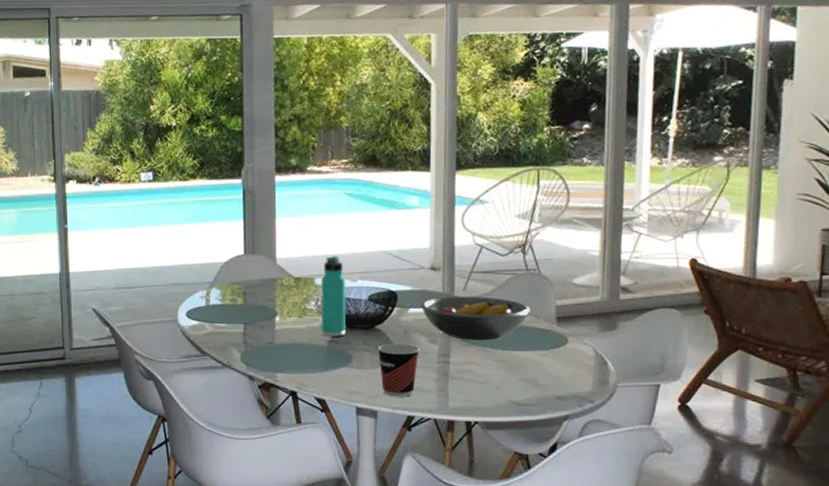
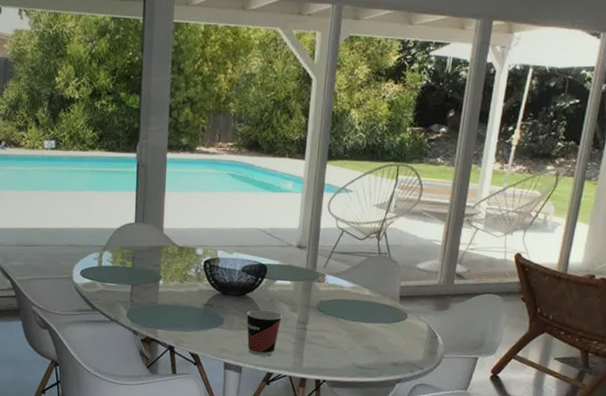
thermos bottle: present [321,256,346,337] -> none [199,229,223,301]
fruit bowl: present [421,297,530,341] -> none [286,272,379,313]

